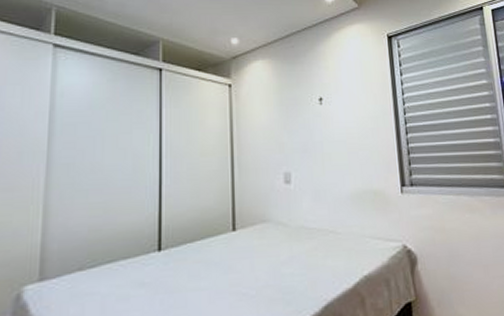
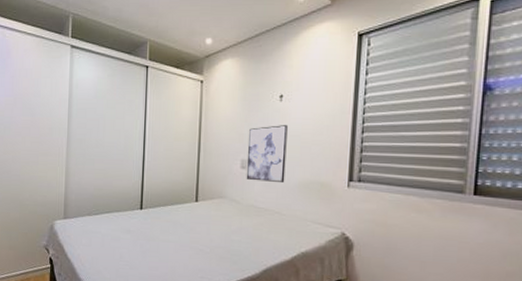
wall art: none [290,130,336,197] -> present [246,125,288,184]

